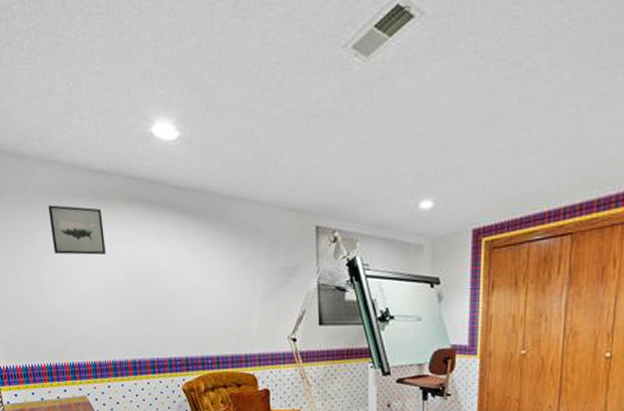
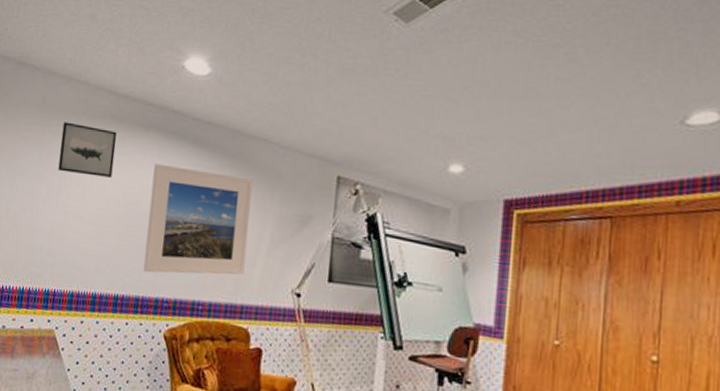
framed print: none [143,235,243,337] -> present [143,163,253,275]

